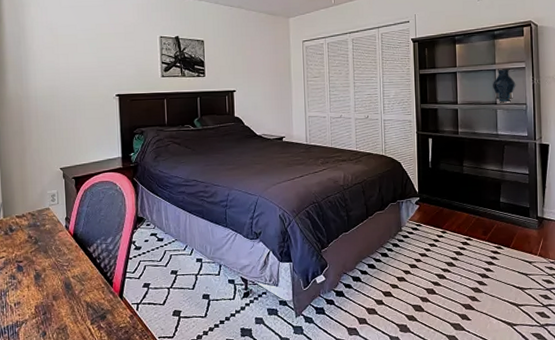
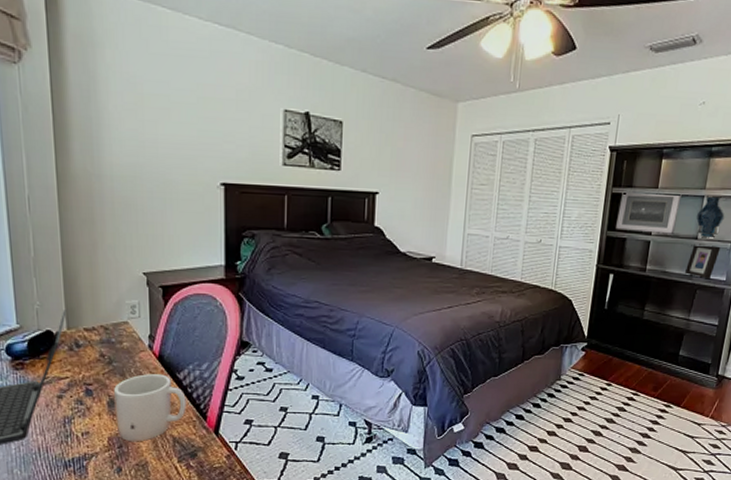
mug: none [39,249,96,309] -> present [114,374,186,442]
picture frame: none [427,70,477,103] -> present [616,190,682,234]
picture frame: none [492,107,518,136] -> present [685,243,721,280]

